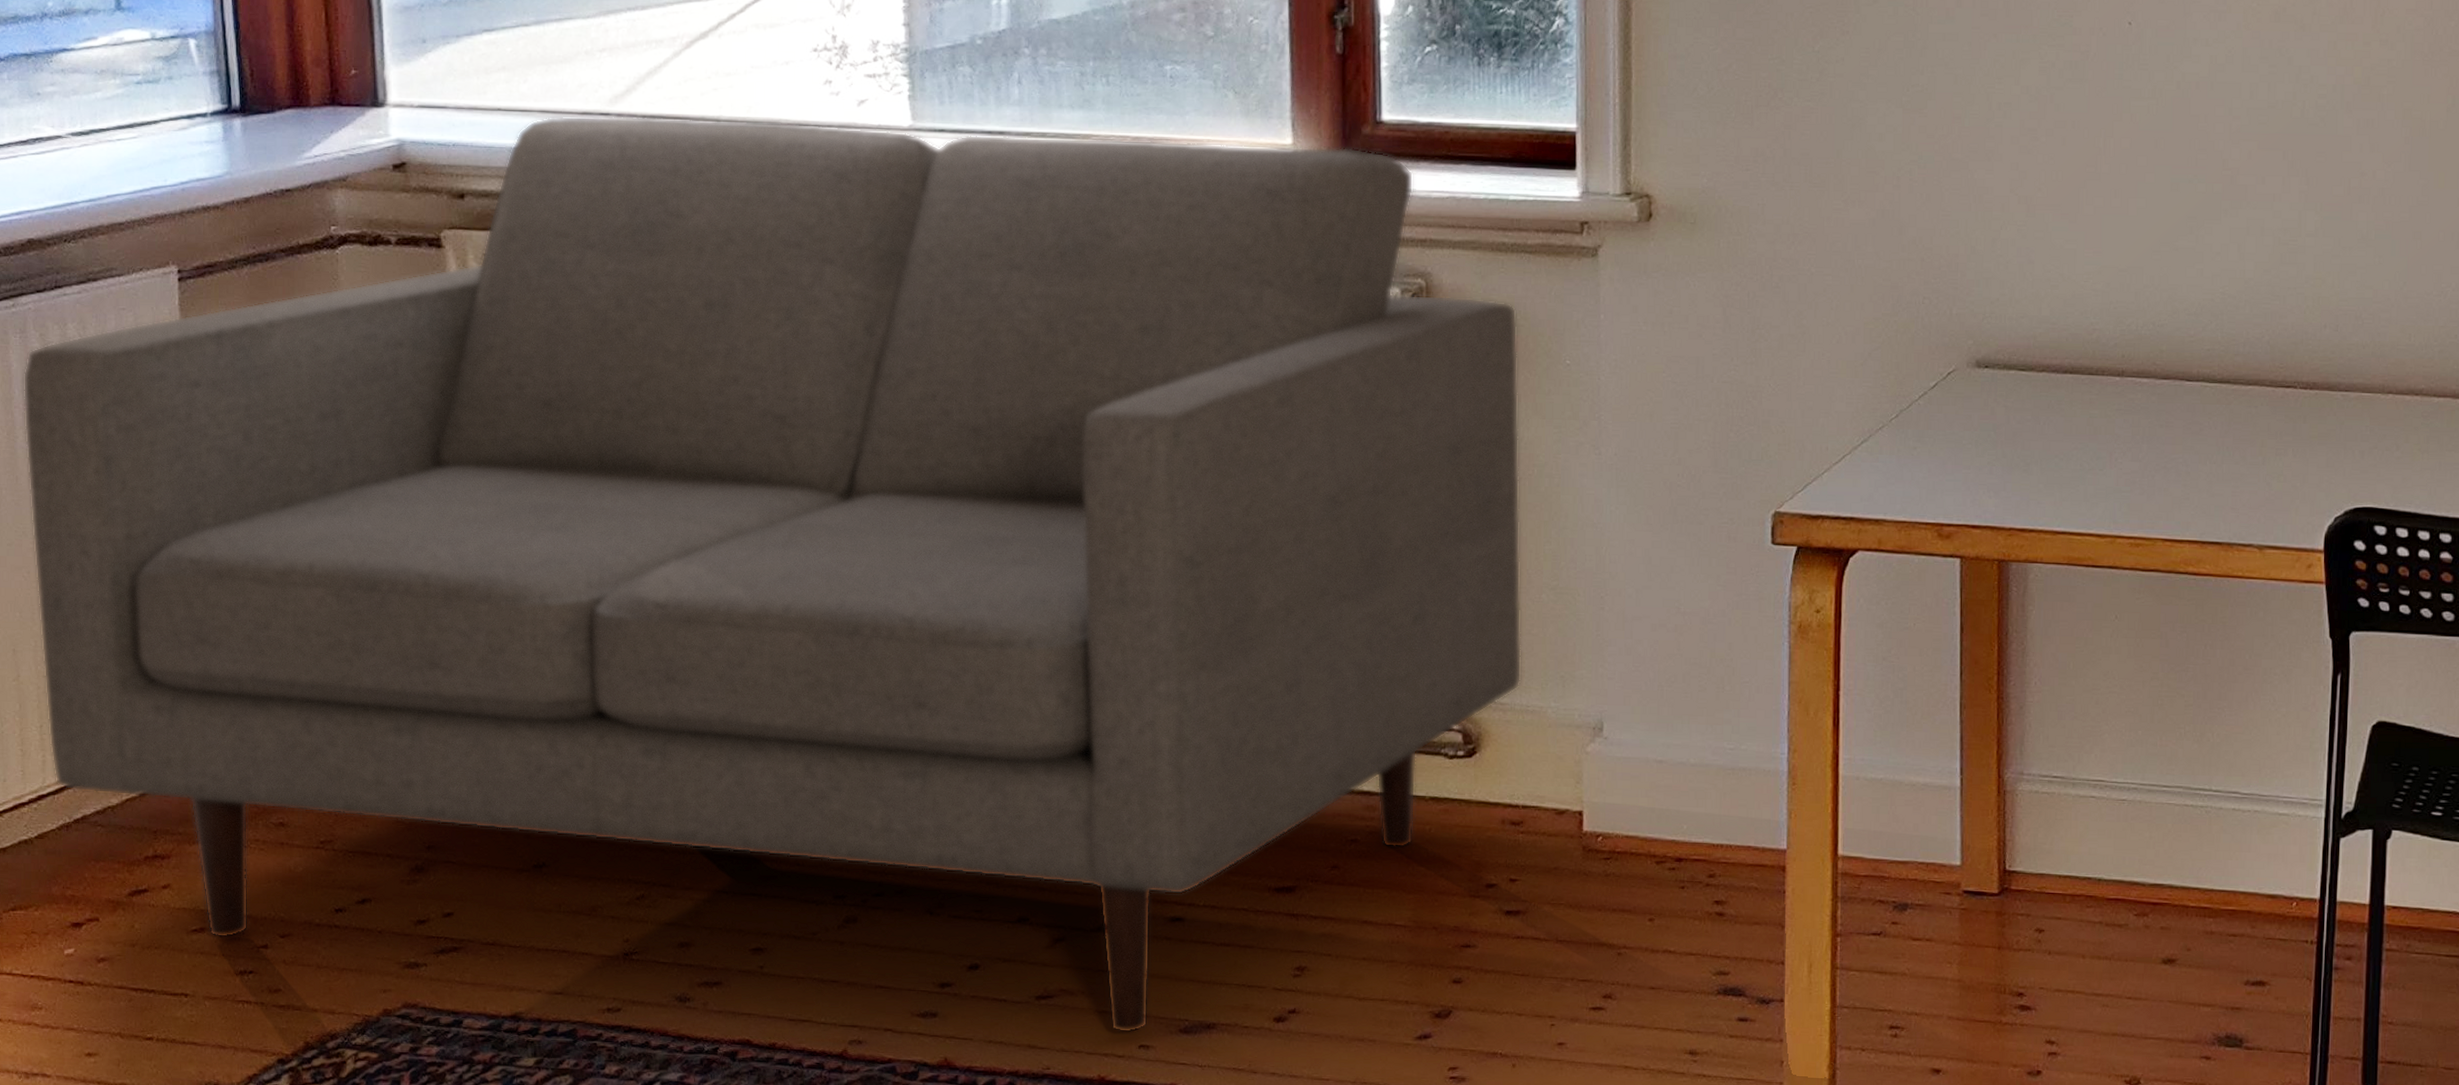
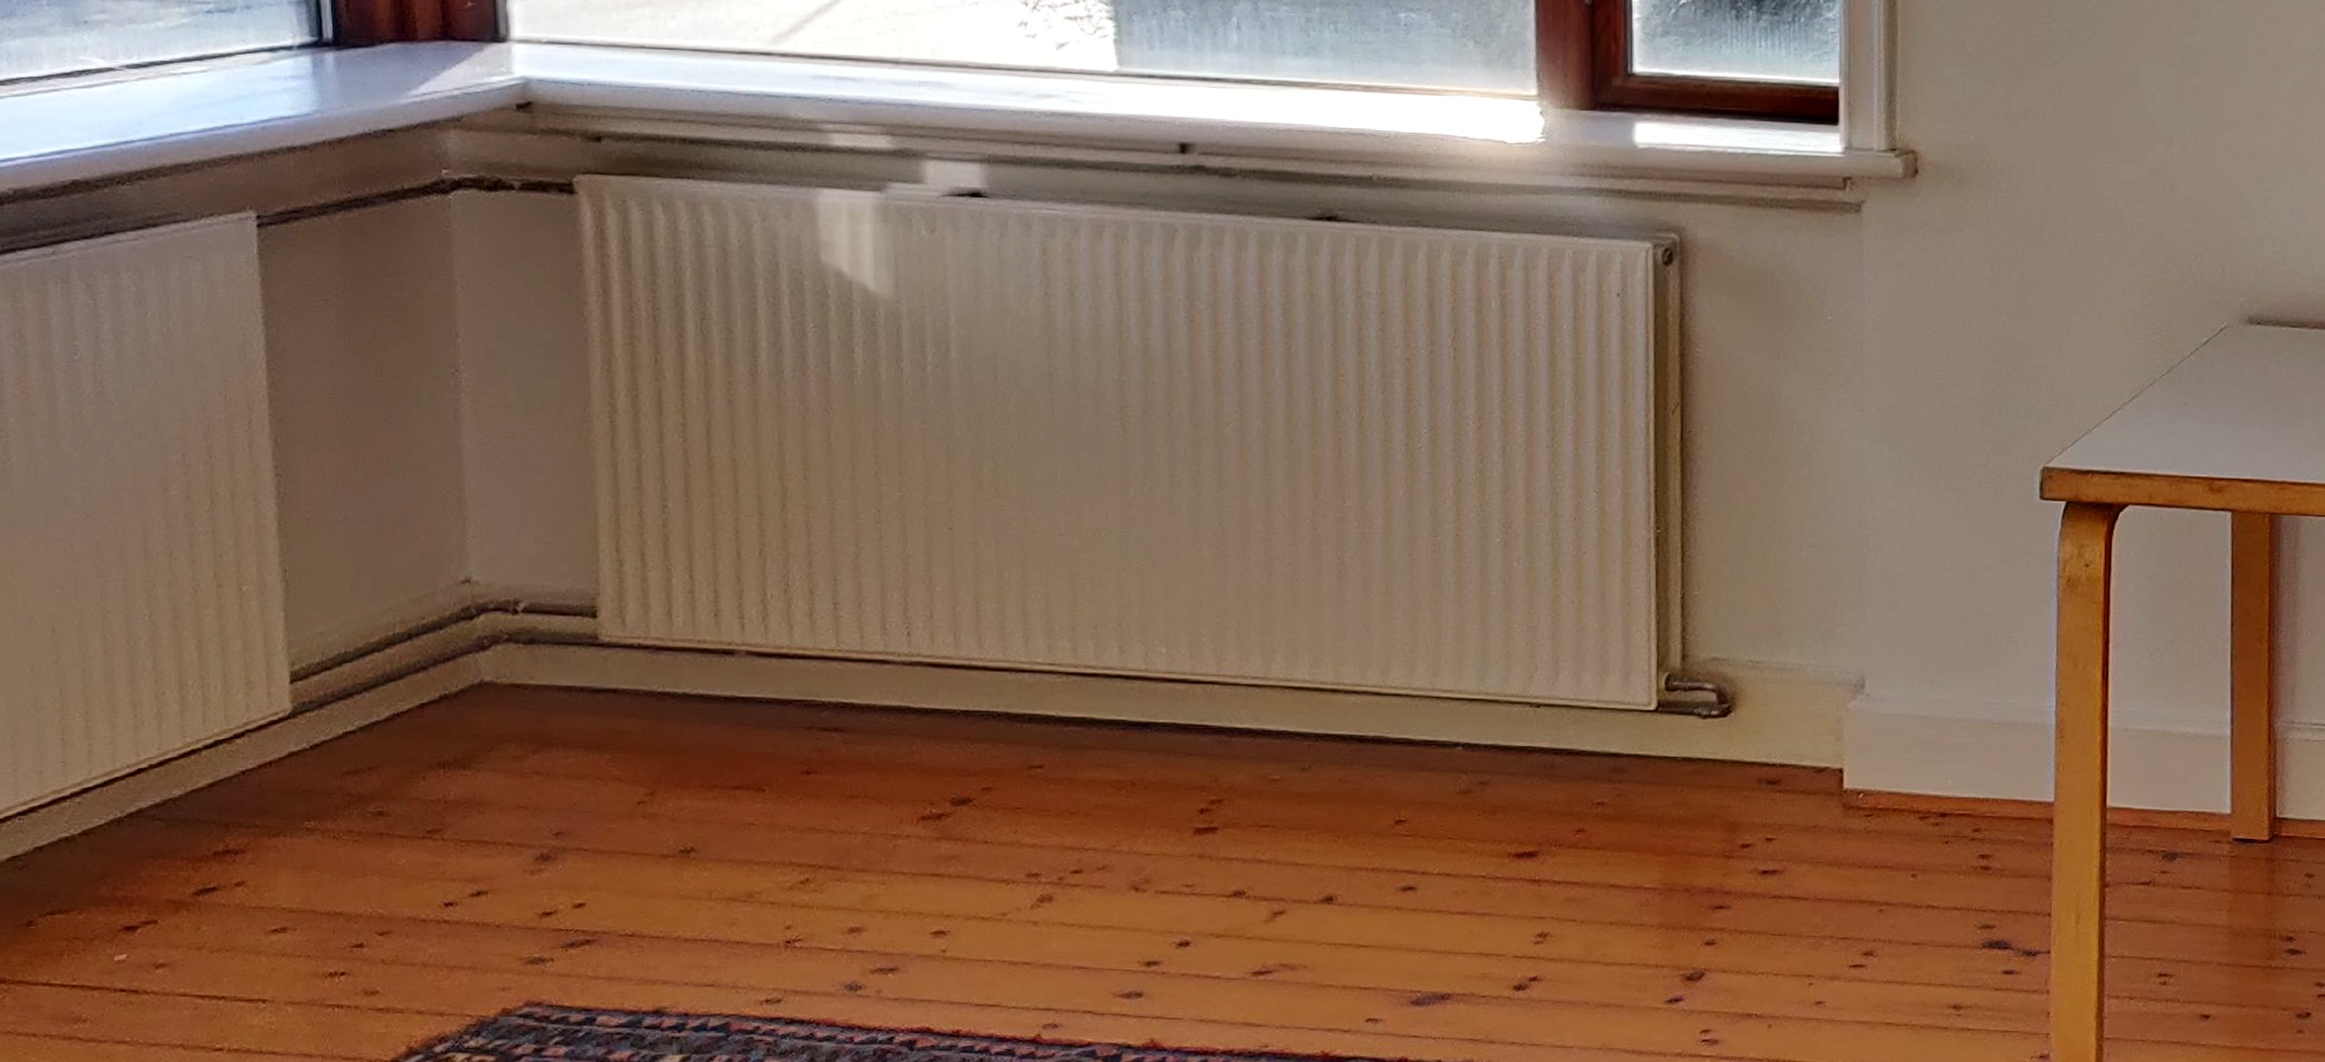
sofa: present [23,116,1522,1034] -> none [65,55,1780,1008]

